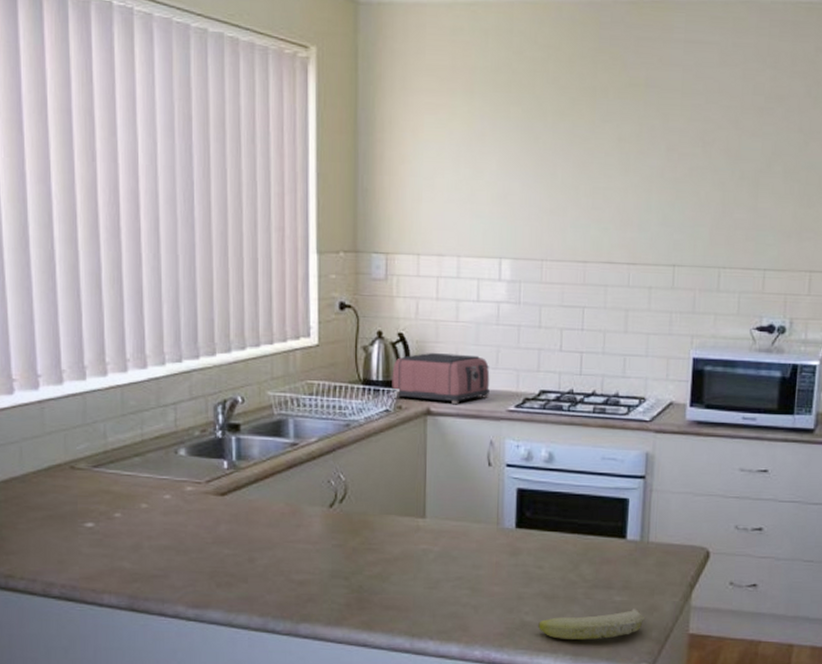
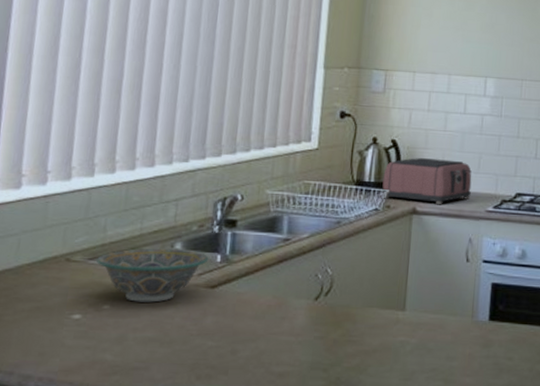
bowl: none [101,454,215,510] -> present [96,248,209,303]

